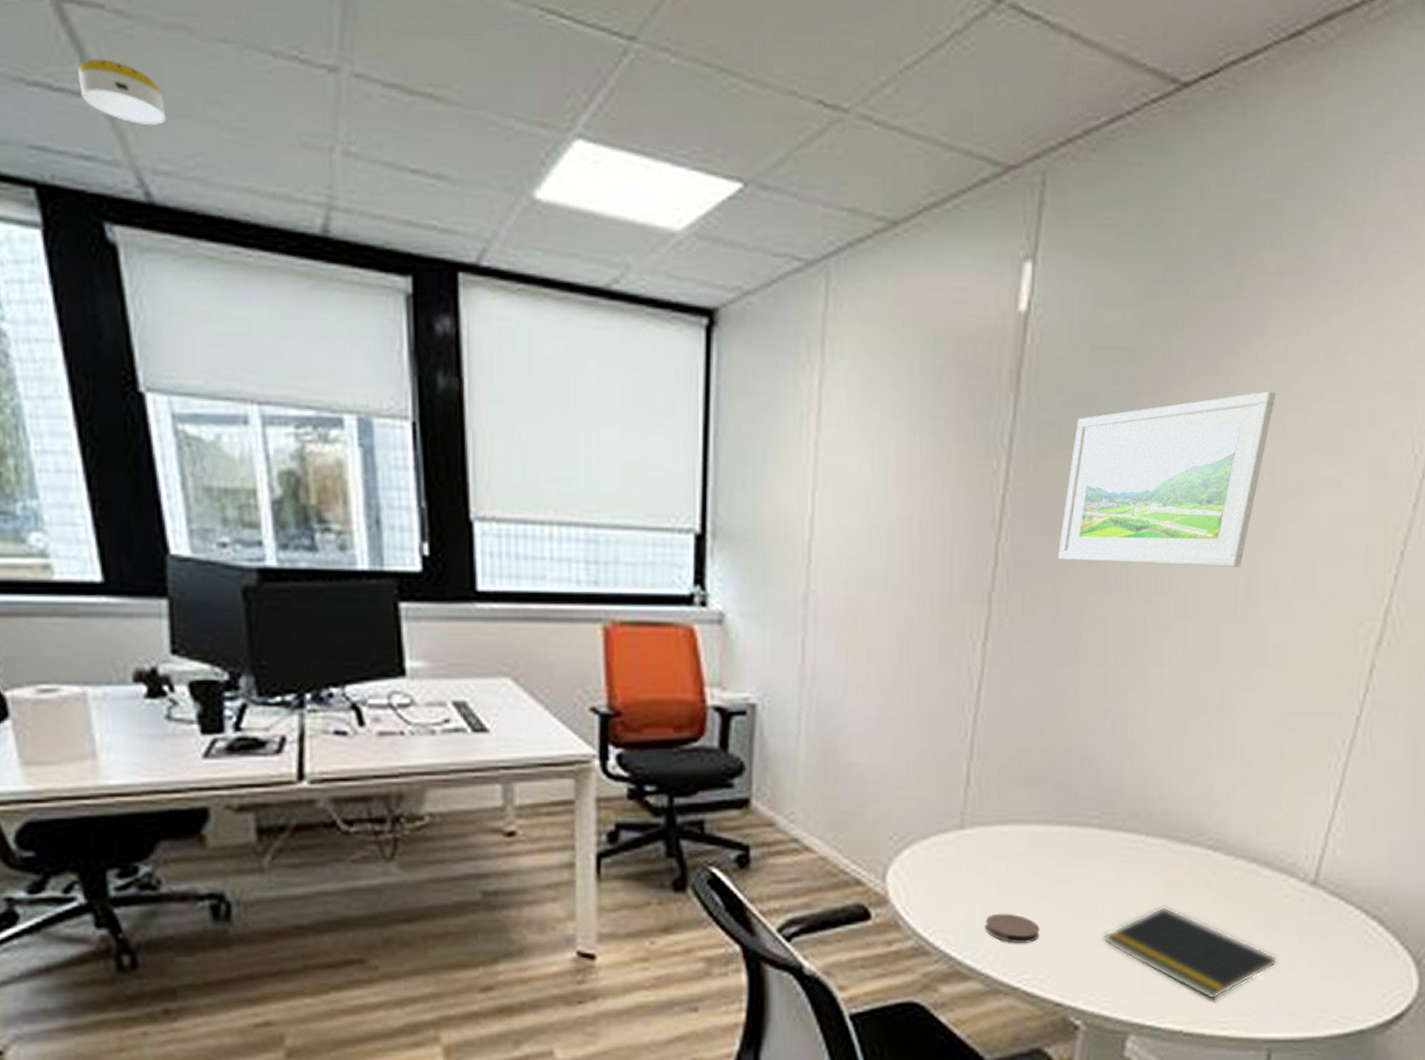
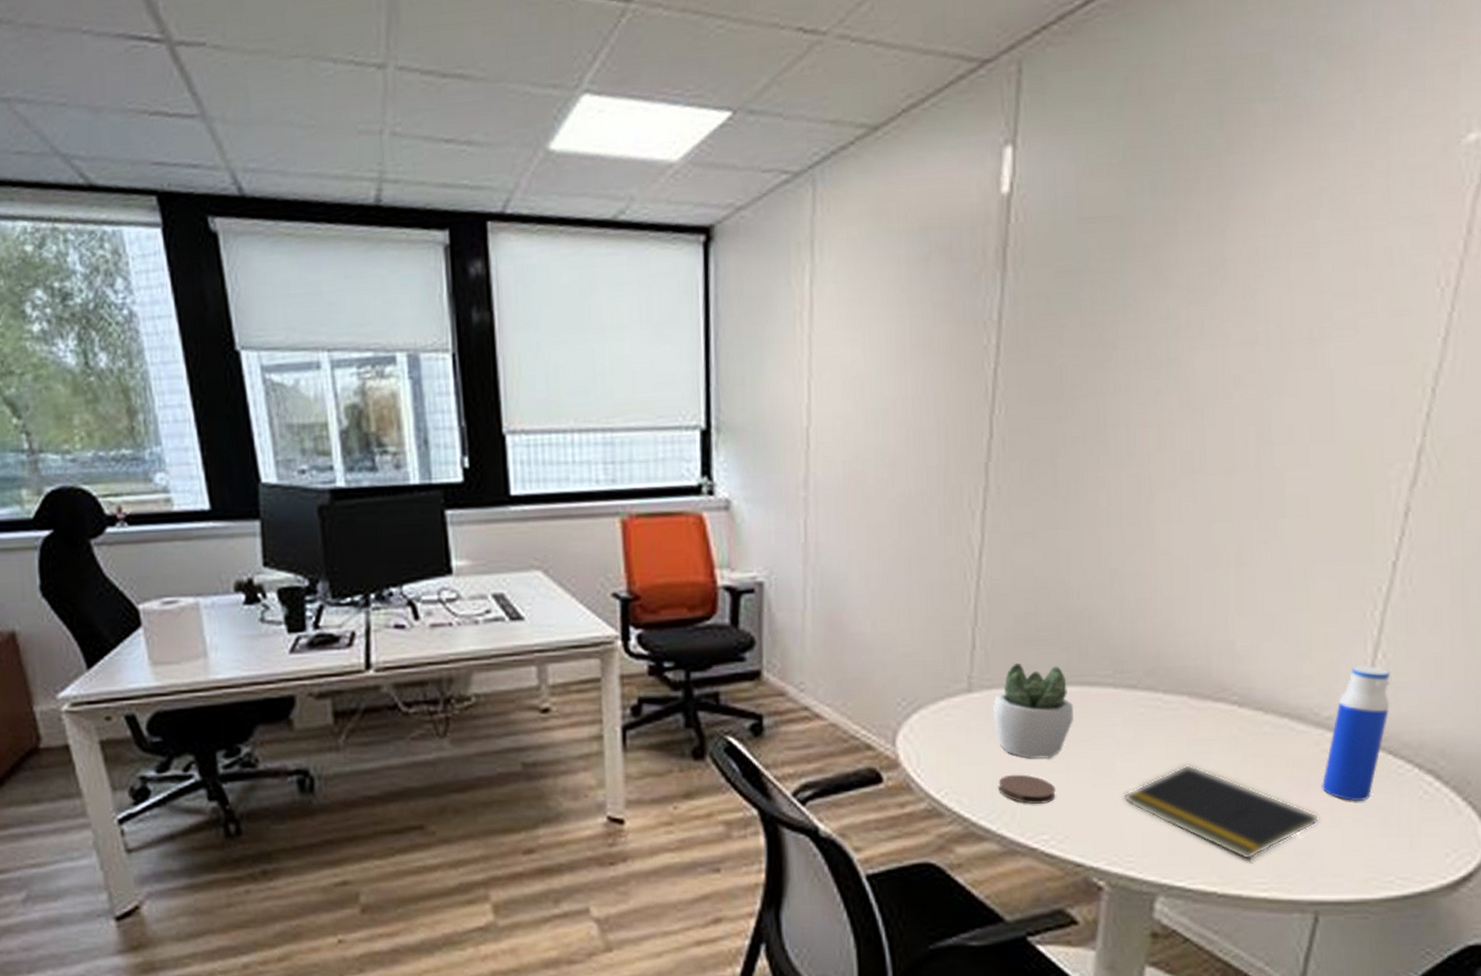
smoke detector: present [77,58,166,125] -> none [186,85,253,134]
succulent plant: none [983,800,1062,899] -> present [992,662,1075,760]
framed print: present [1058,391,1276,567] -> none [1054,240,1278,426]
water bottle: none [1282,815,1347,944] -> present [1322,665,1390,801]

